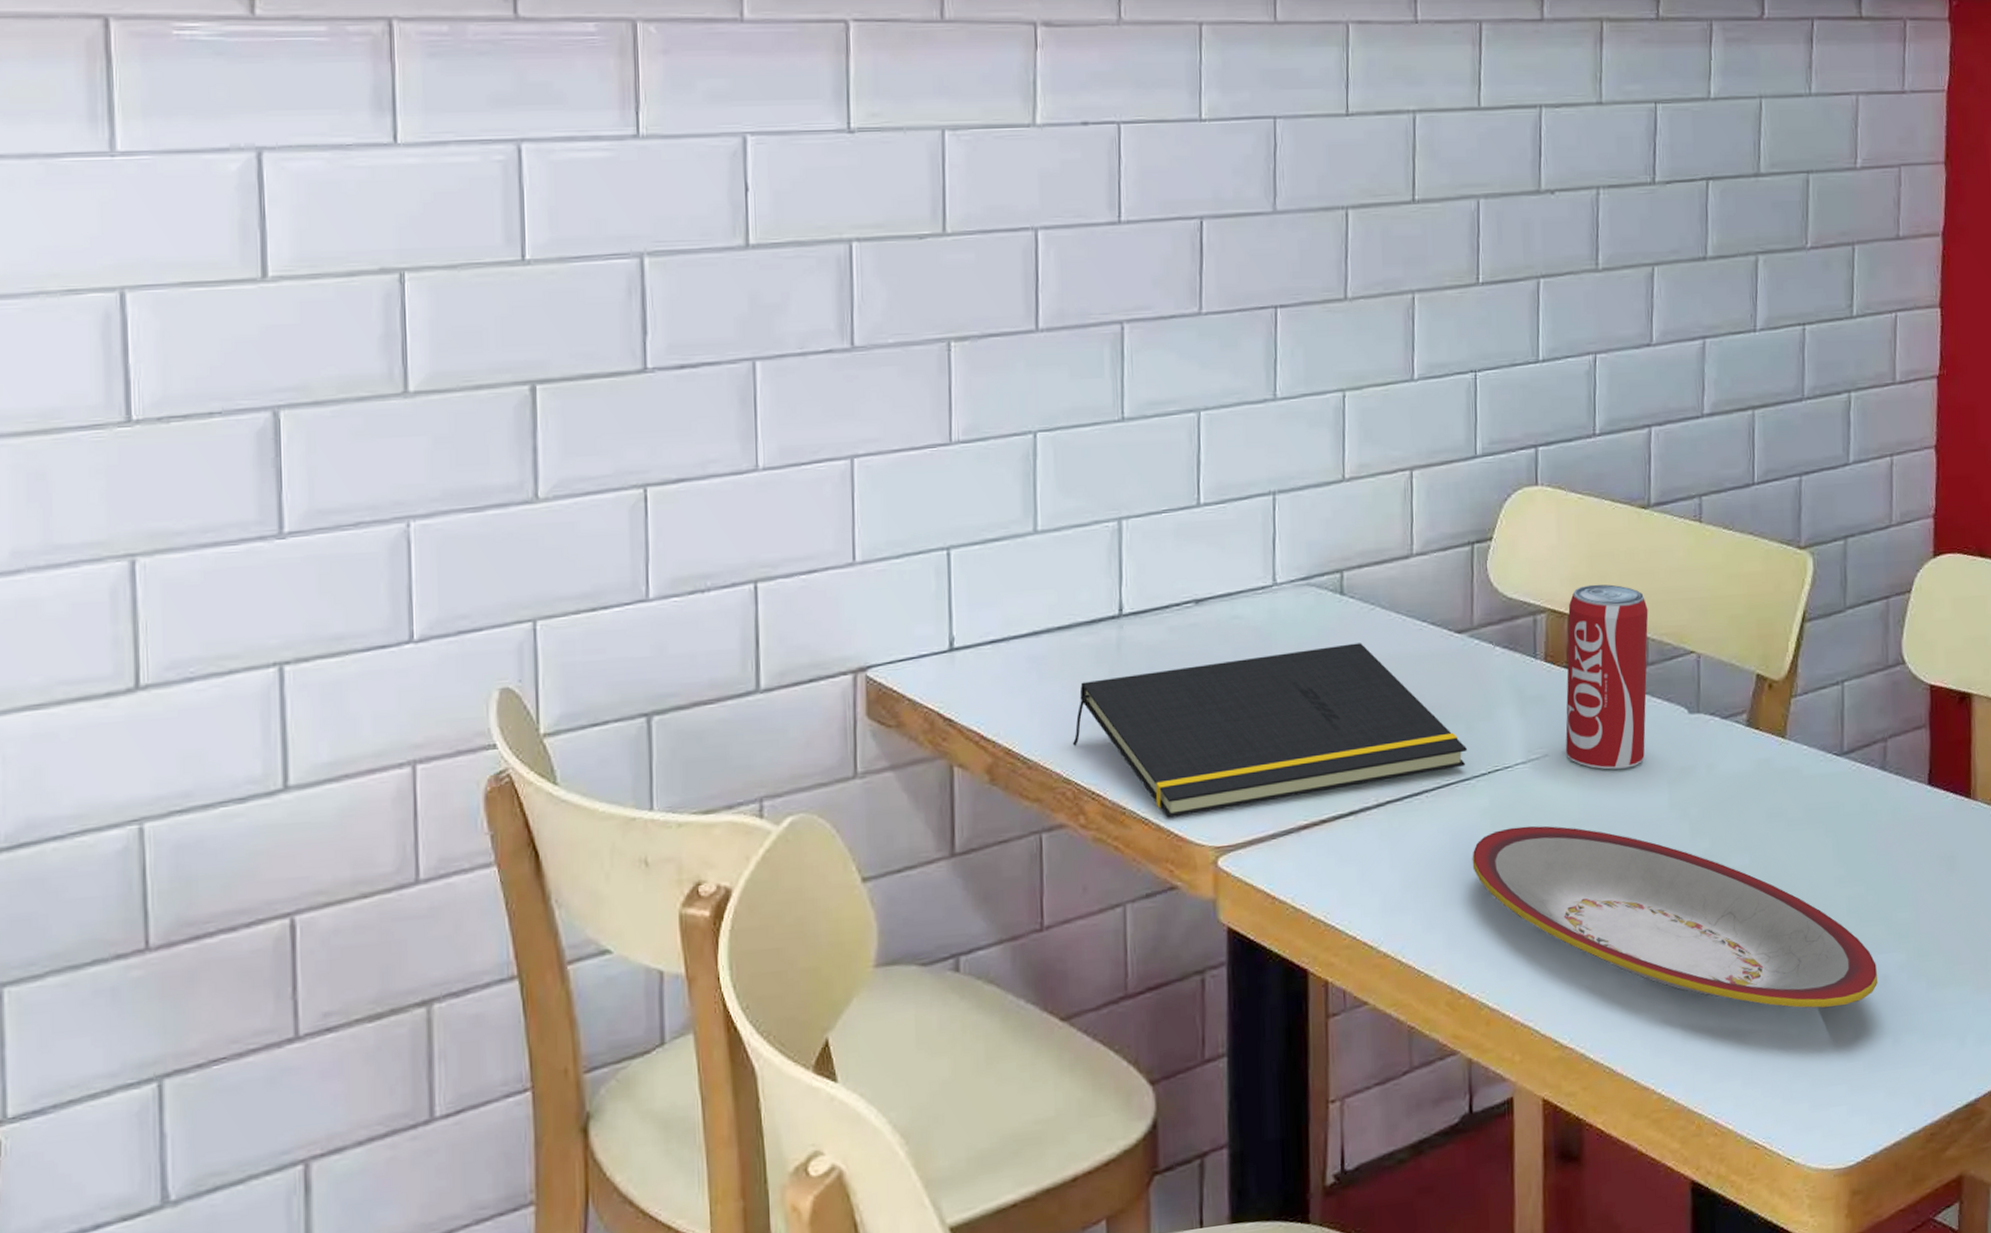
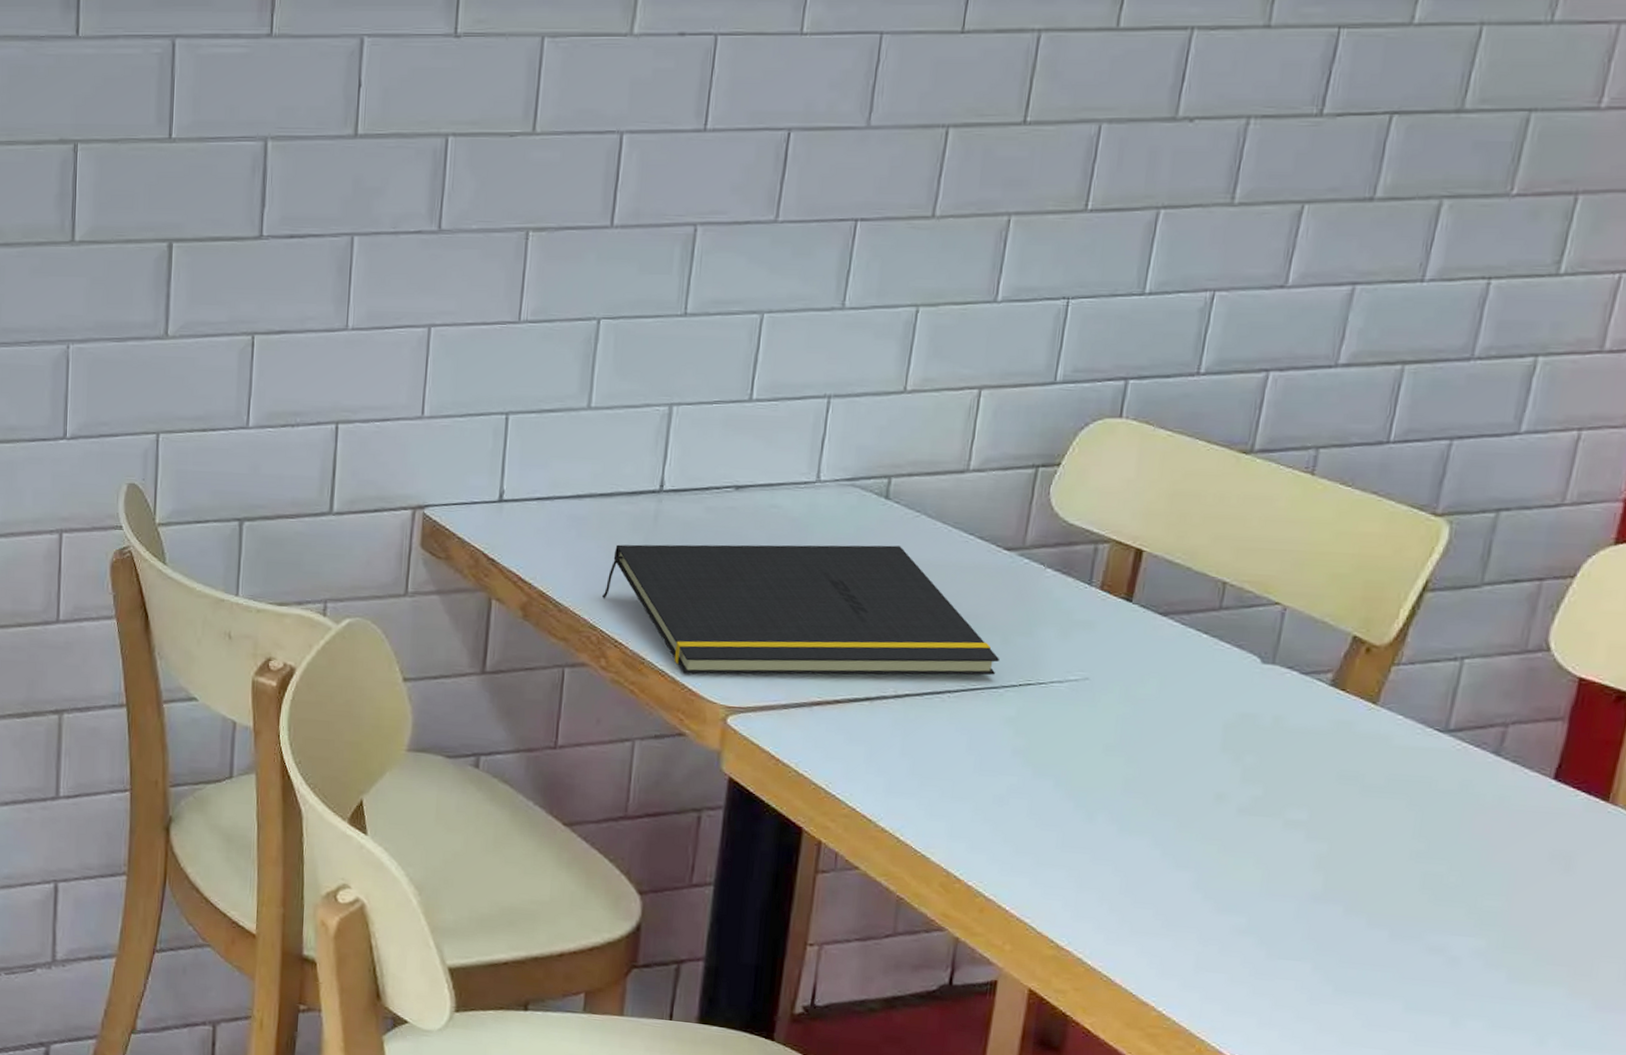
plate: present [1472,825,1877,1008] -> none [987,739,1446,976]
beverage can: present [1565,584,1649,770] -> none [1109,522,1232,705]

